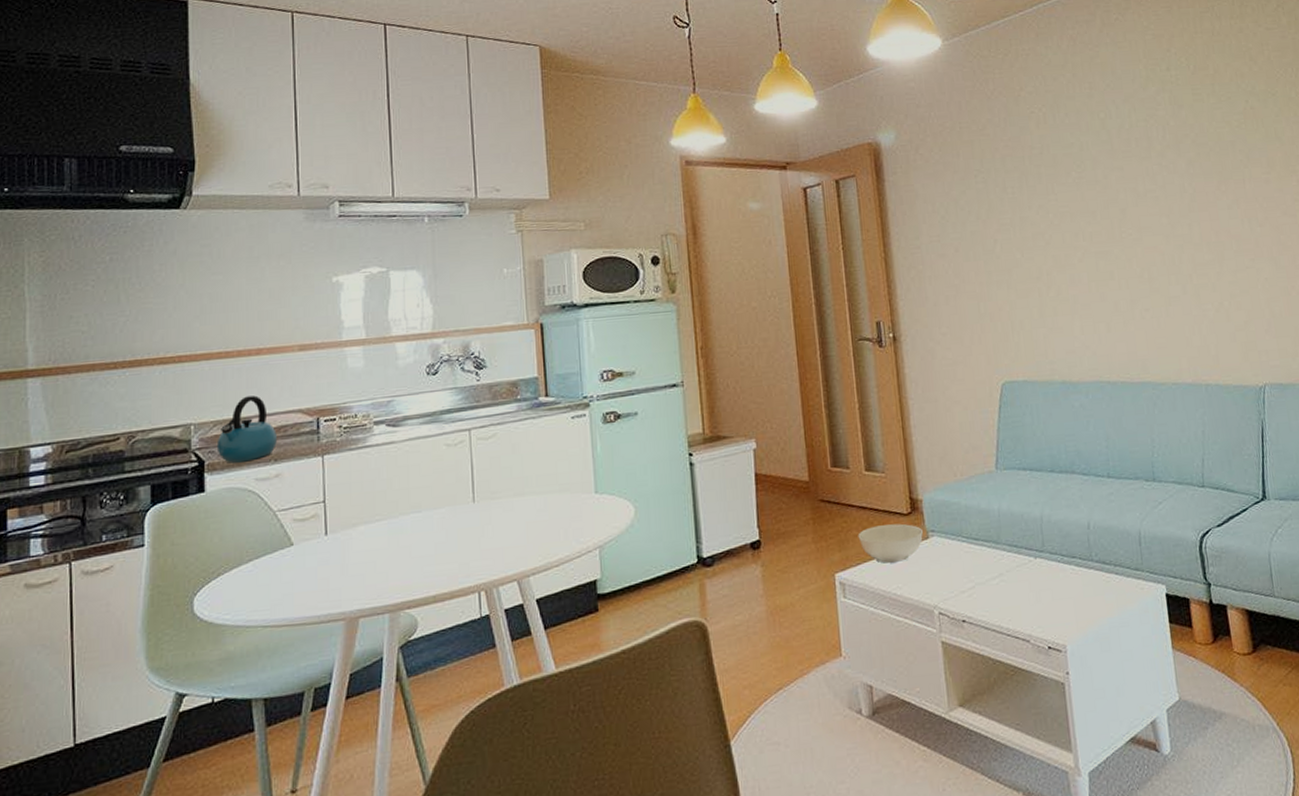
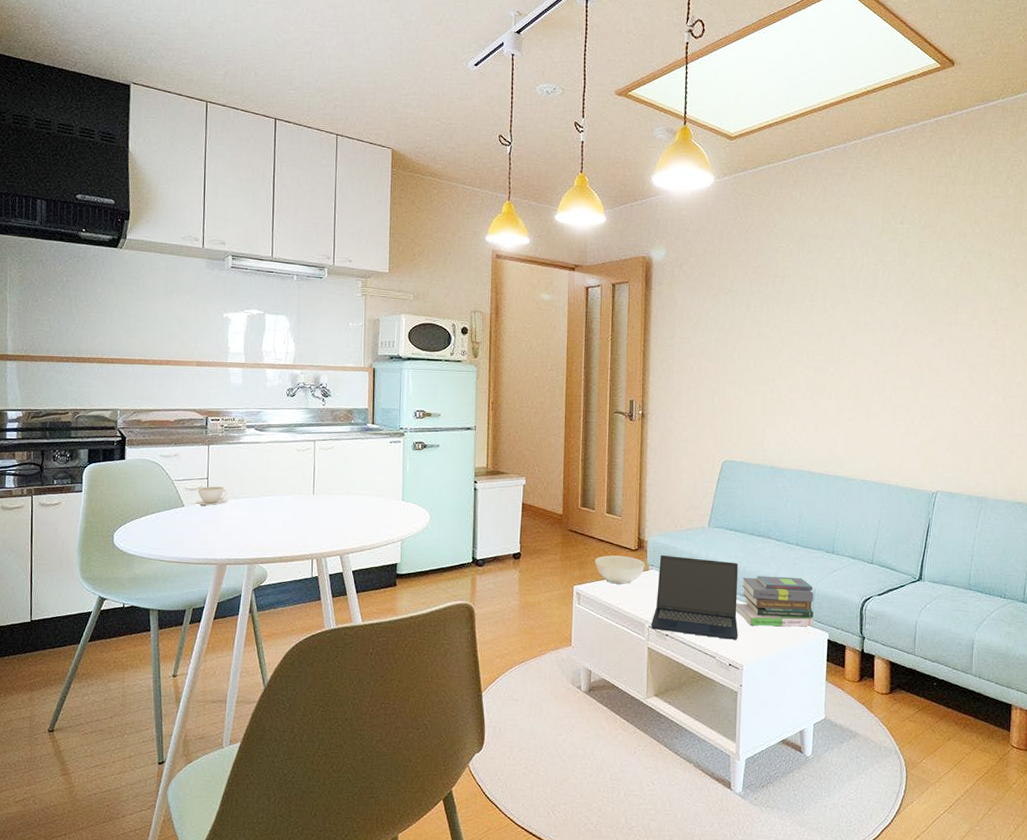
kettle: present [216,395,277,463] -> none [135,394,177,442]
teacup: none [308,509,355,541] -> present [195,486,228,506]
laptop: none [940,511,1054,617] -> present [650,554,739,640]
books: none [1045,518,1145,591] -> present [736,575,814,627]

